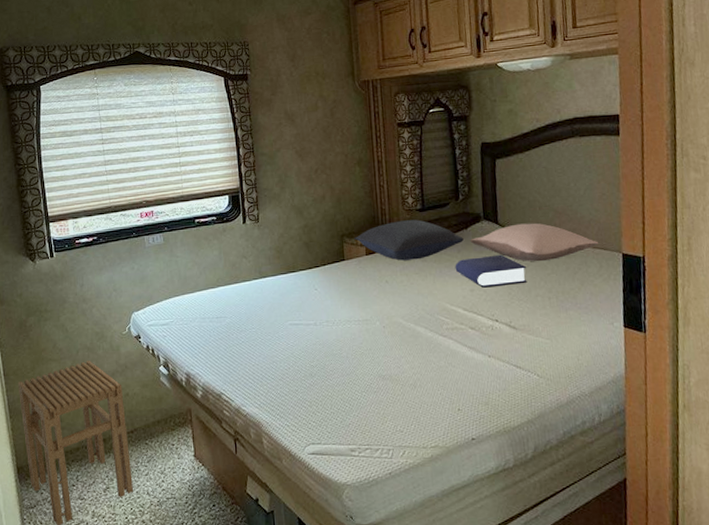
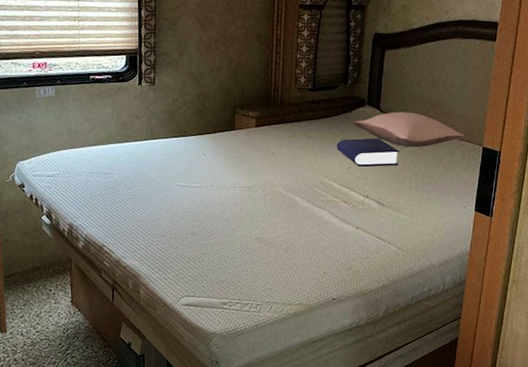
pillow: present [355,219,464,261] -> none [247,98,347,136]

